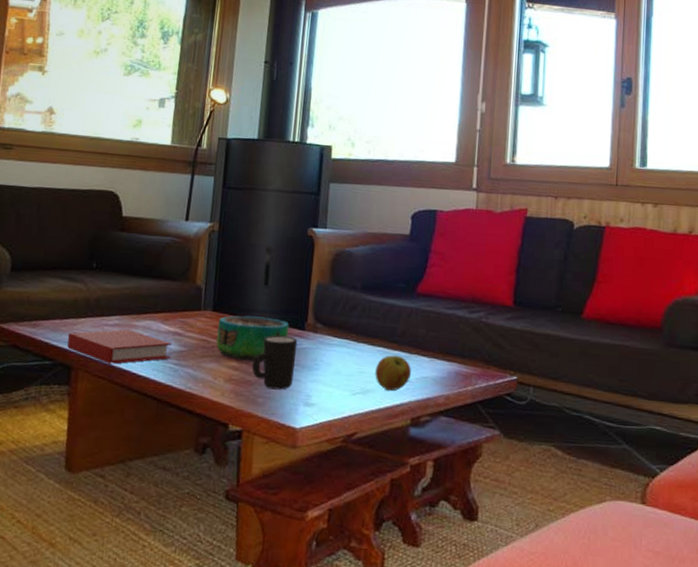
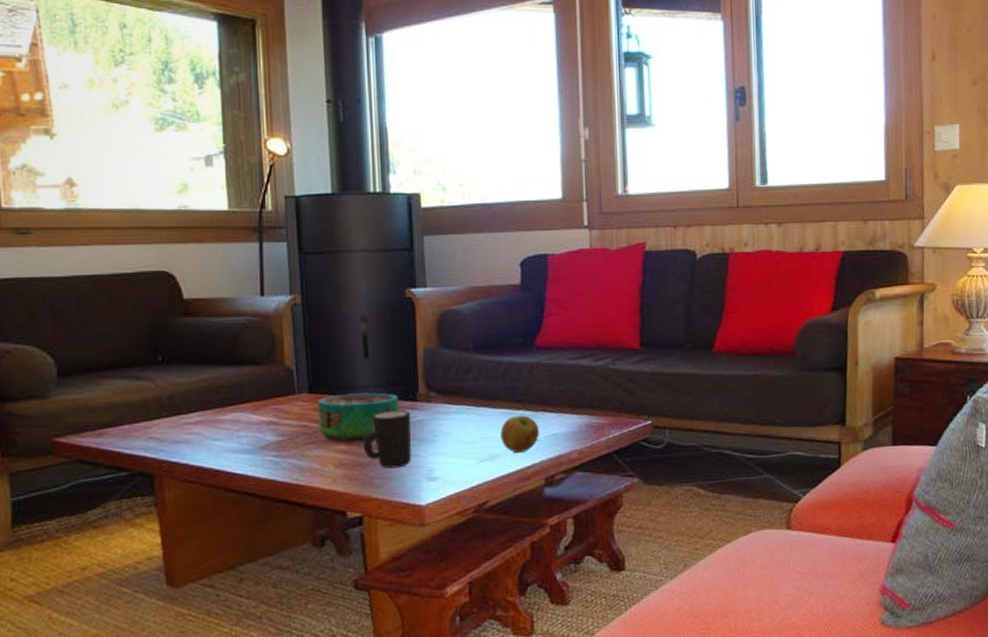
book: present [67,329,172,364] -> none [142,425,269,466]

